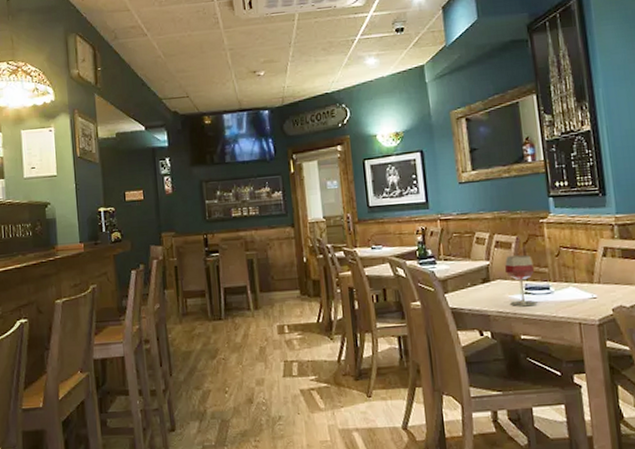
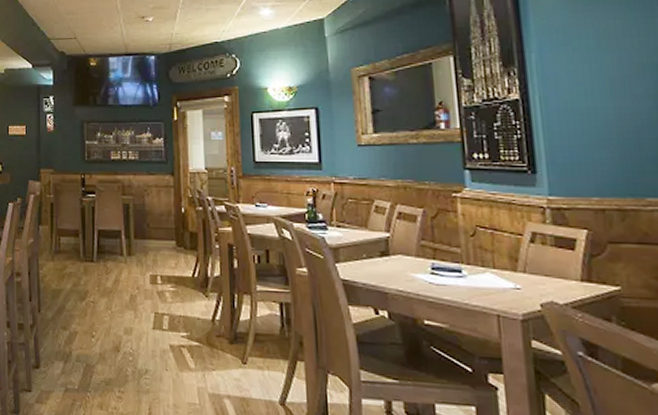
wineglass: present [504,254,538,307] -> none [407,229,446,289]

